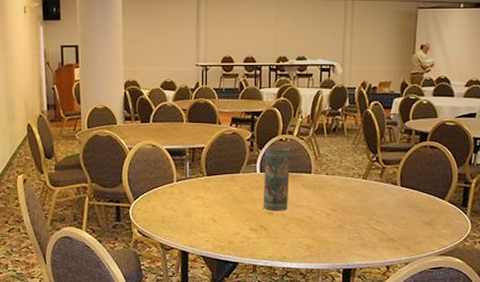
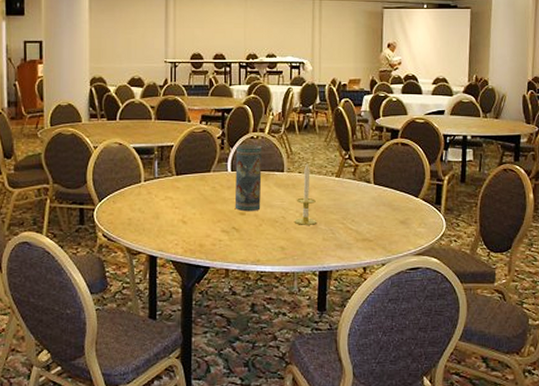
candle: none [320,165,343,225] -> present [294,163,317,225]

